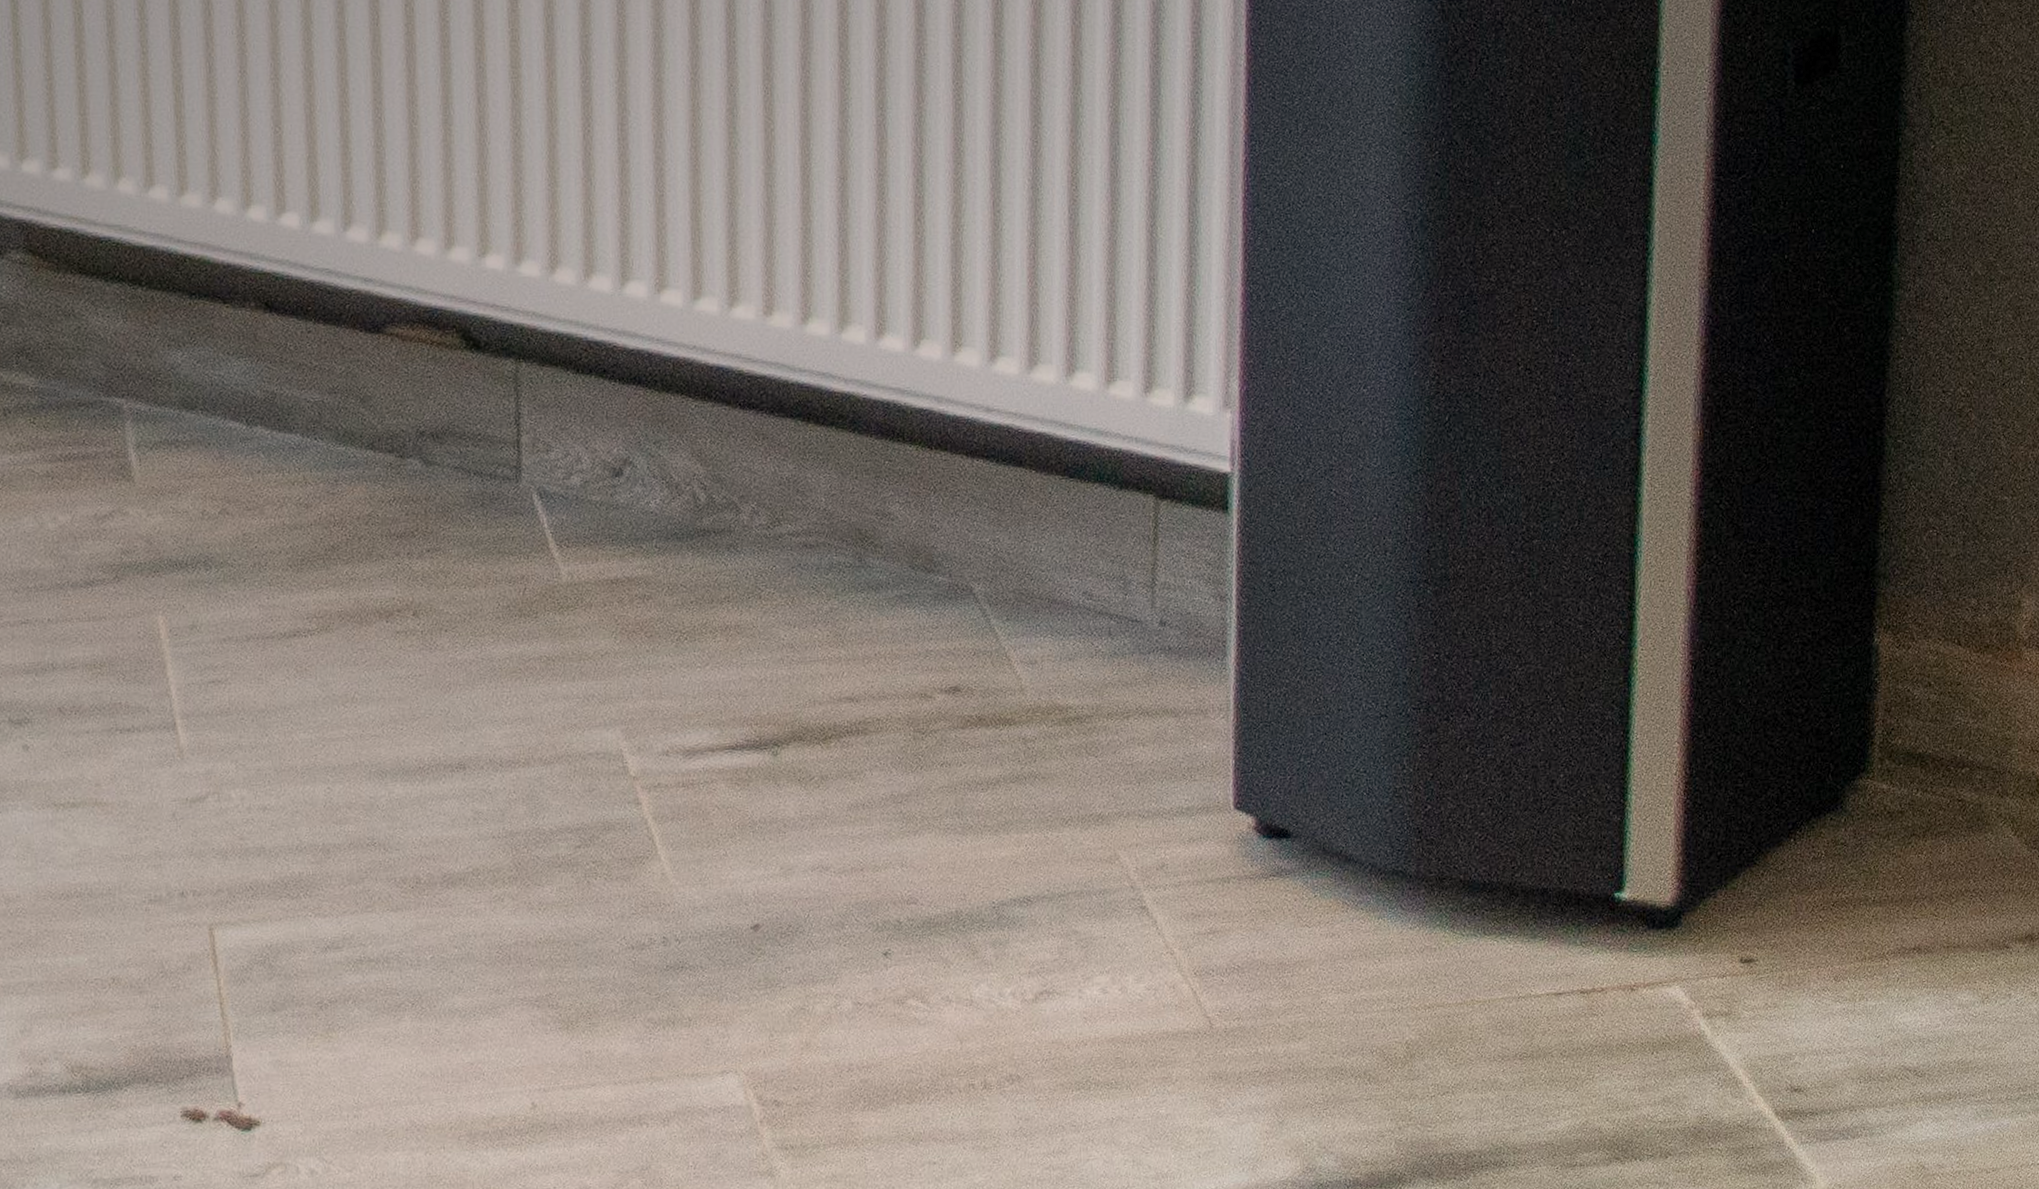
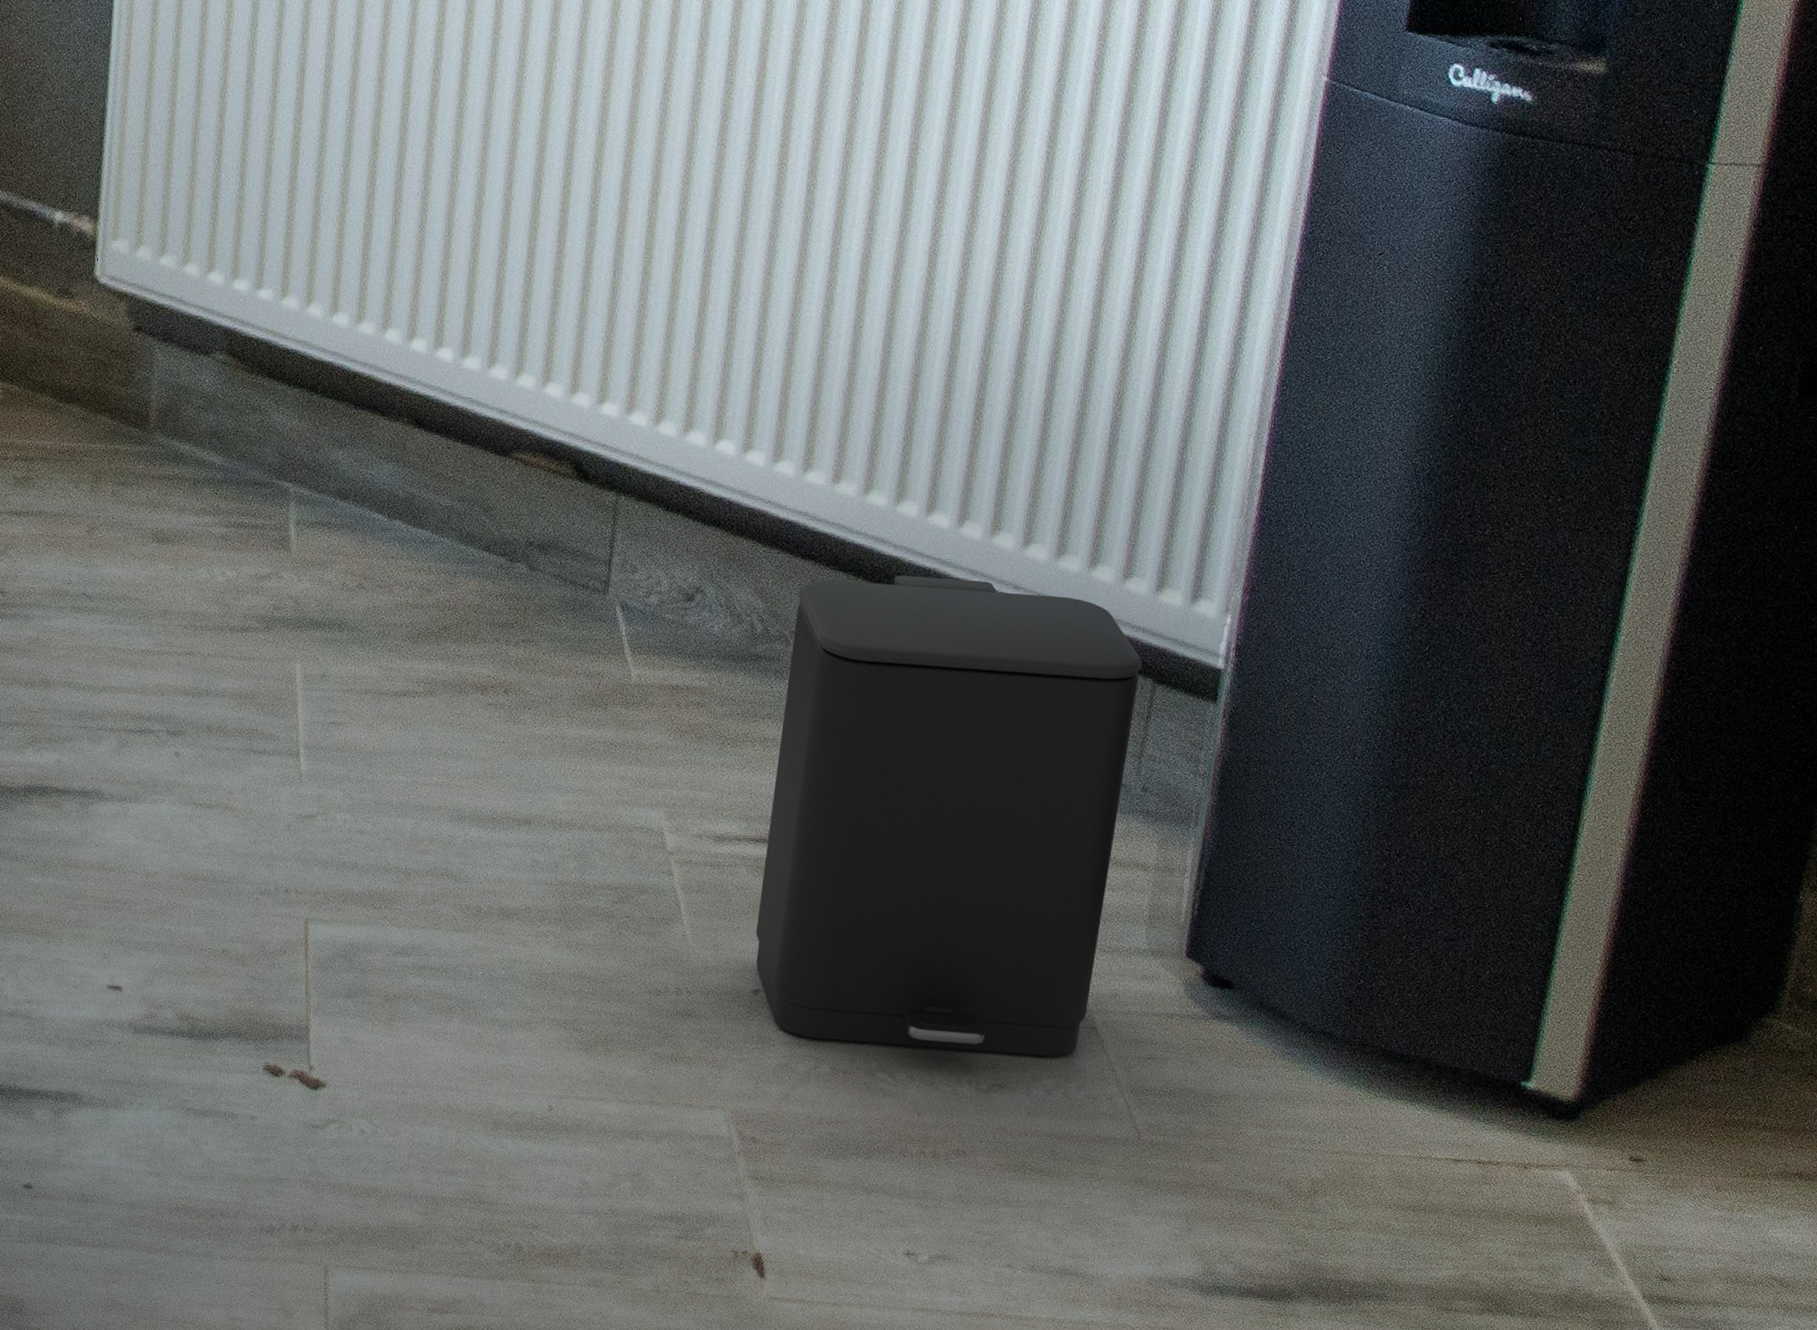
pedal bin: none [742,407,1141,972] -> present [756,575,1142,1057]

